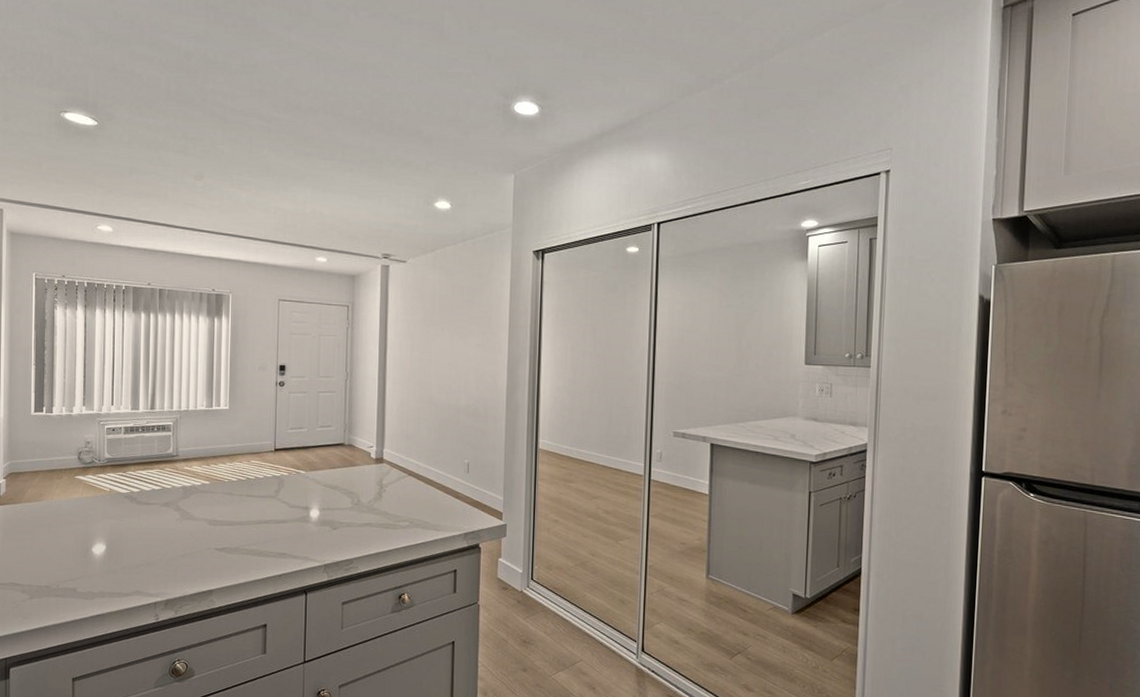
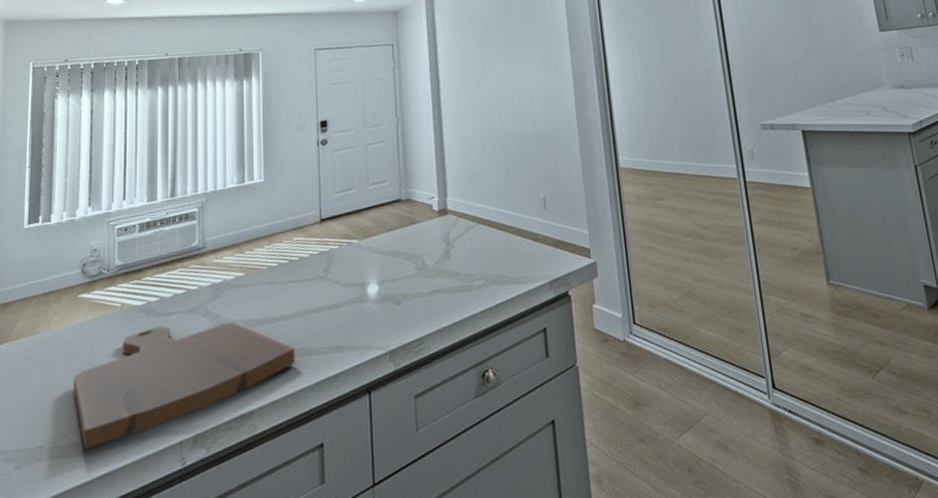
cutting board: none [72,512,248,595] -> present [73,322,295,449]

